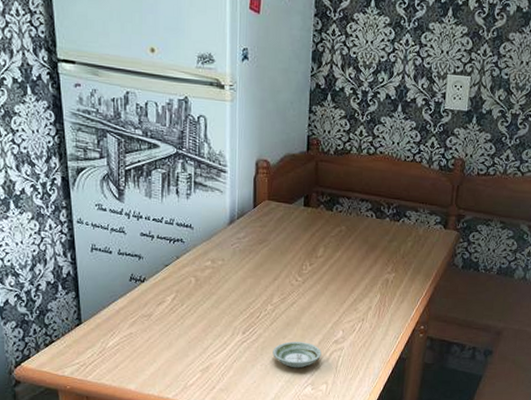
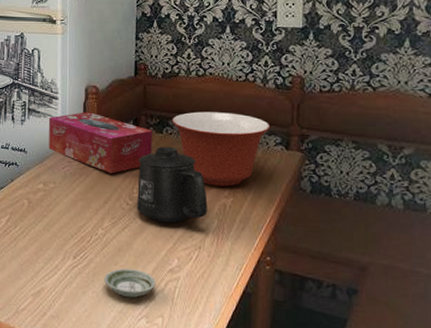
tissue box: none [216,187,323,251] -> present [48,112,152,174]
mug: none [306,224,372,298] -> present [137,147,208,223]
mixing bowl: none [342,190,432,263] -> present [172,111,271,187]

